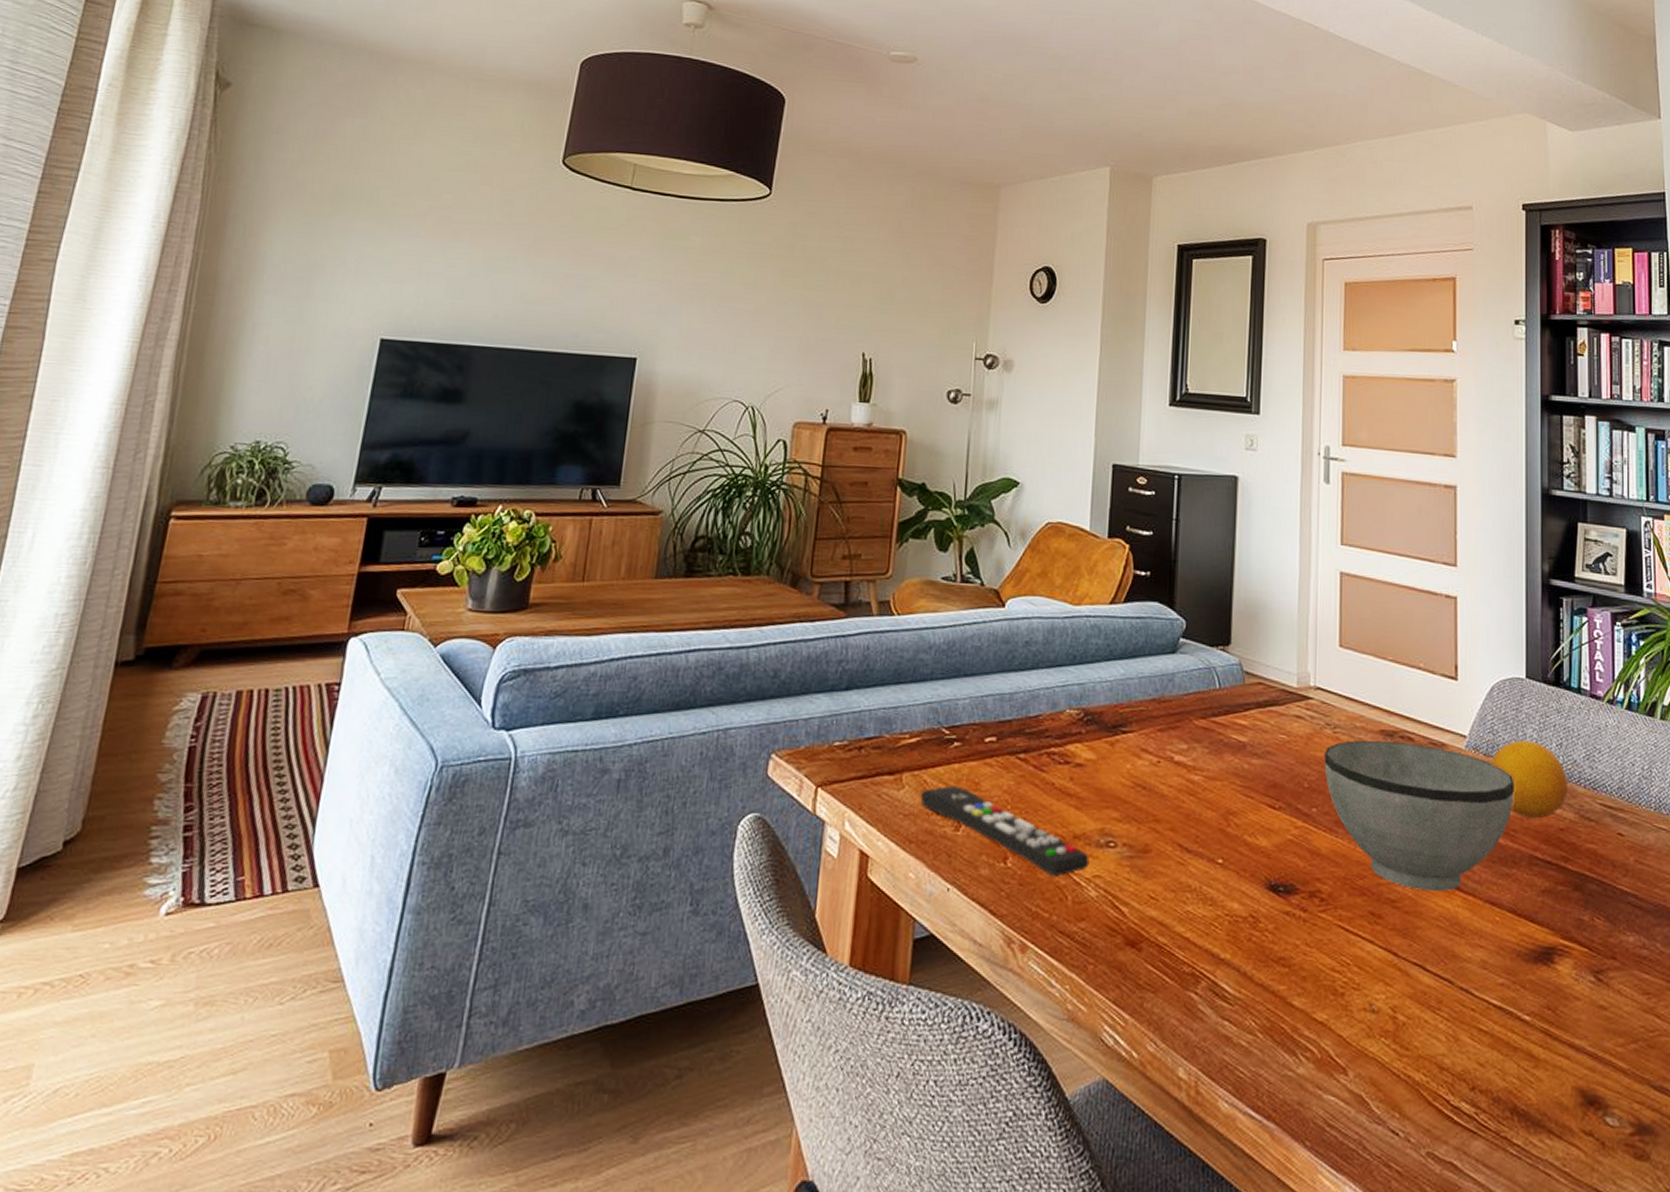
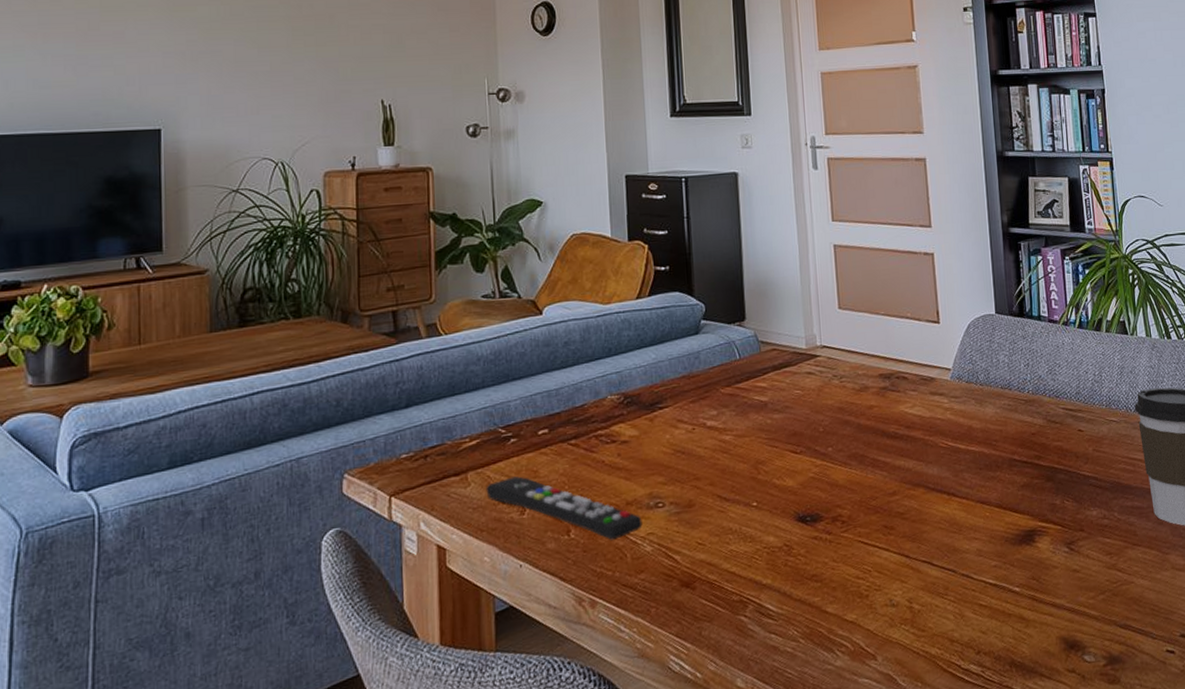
bowl: present [1324,740,1514,892] -> none [834,381,994,502]
fruit: present [1491,740,1568,819] -> none [972,365,1036,429]

